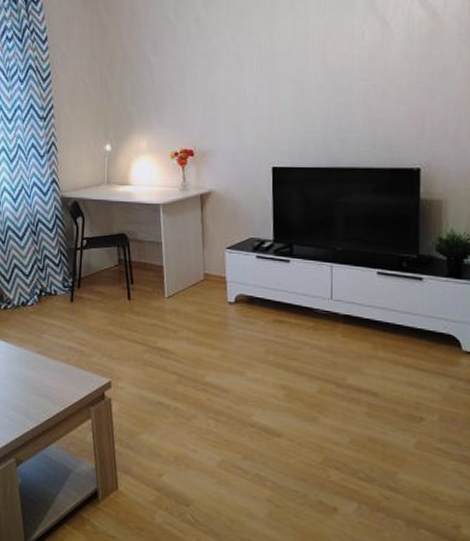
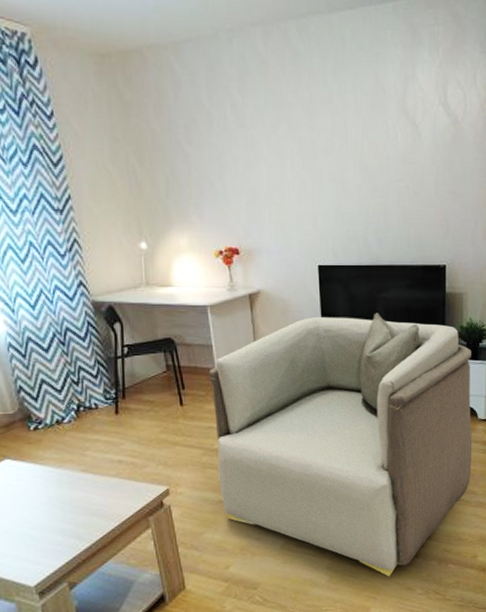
armchair: none [156,218,454,527] -> present [208,313,472,577]

